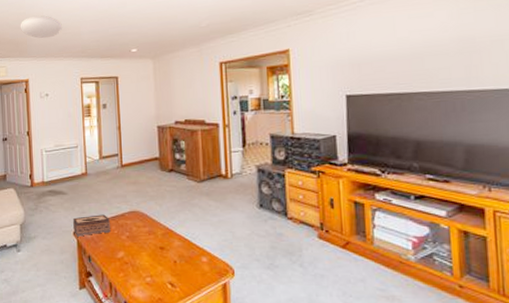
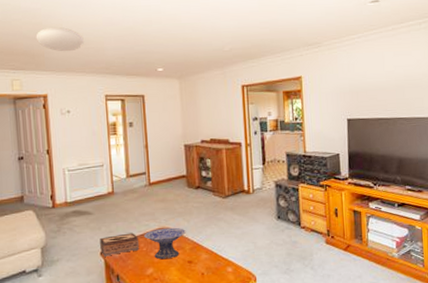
decorative bowl: none [116,211,159,244] -> present [144,227,187,260]

